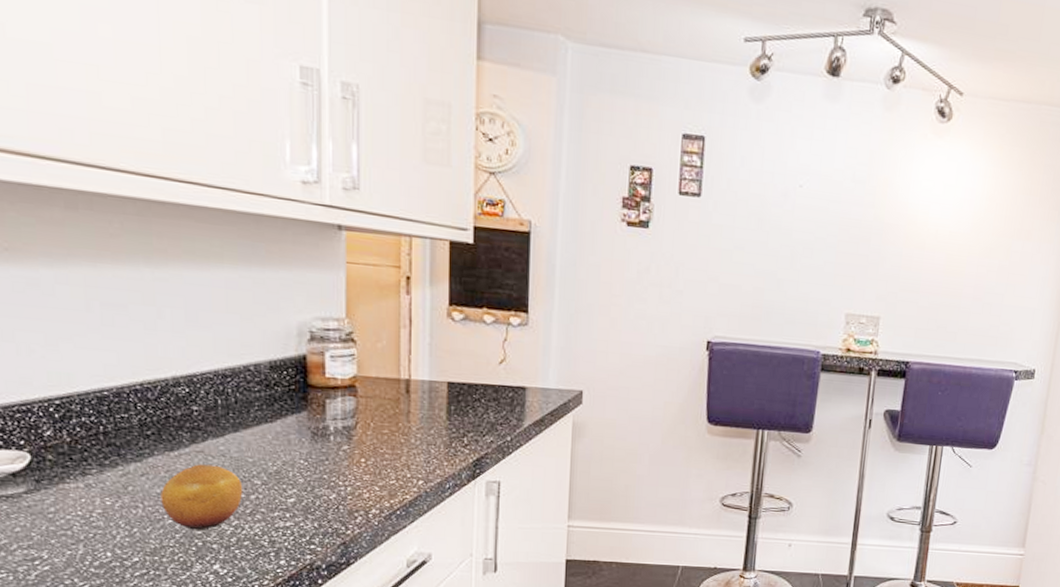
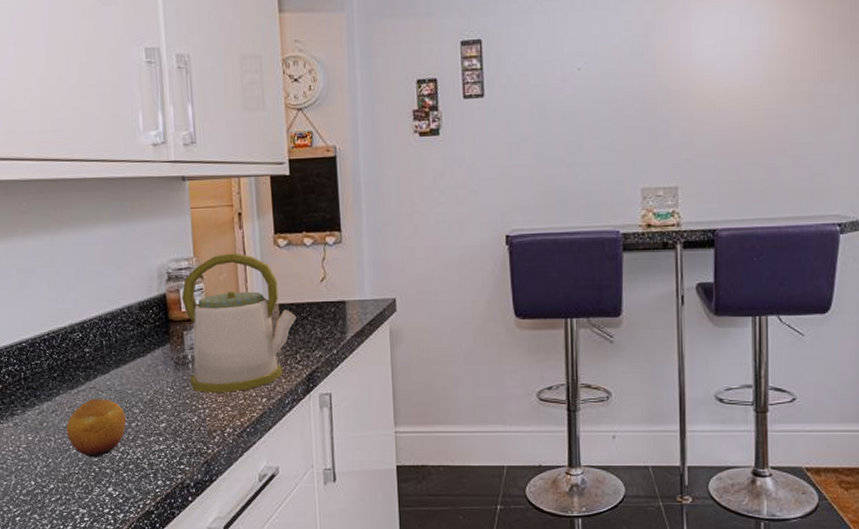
kettle: none [327,318,467,471] -> present [182,252,297,394]

